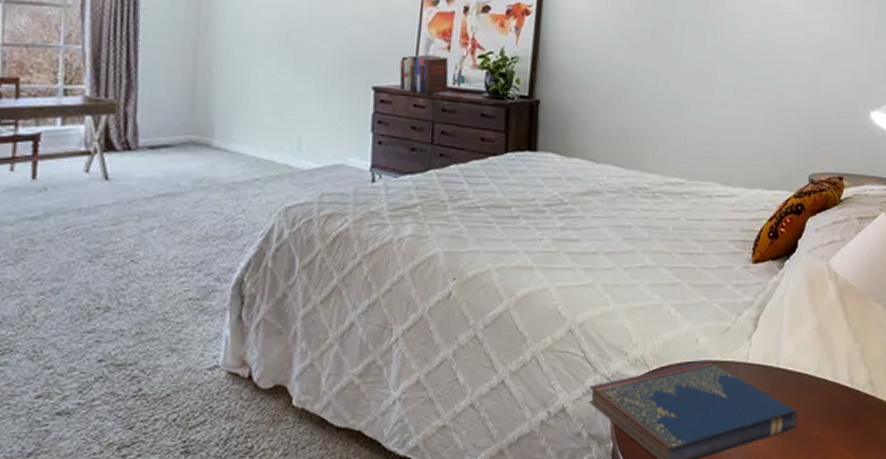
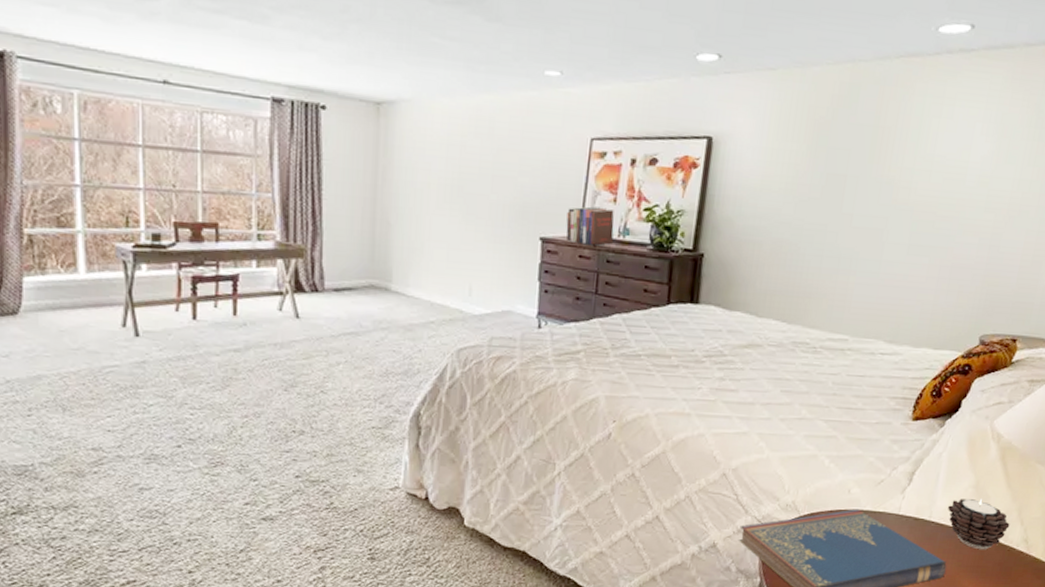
candle: none [793,341,854,396] -> present [947,498,1010,550]

